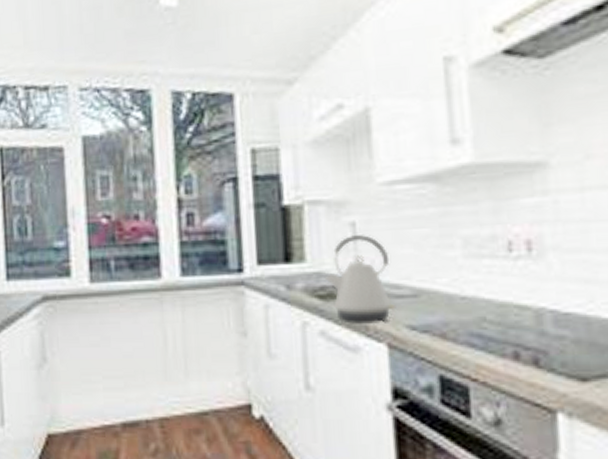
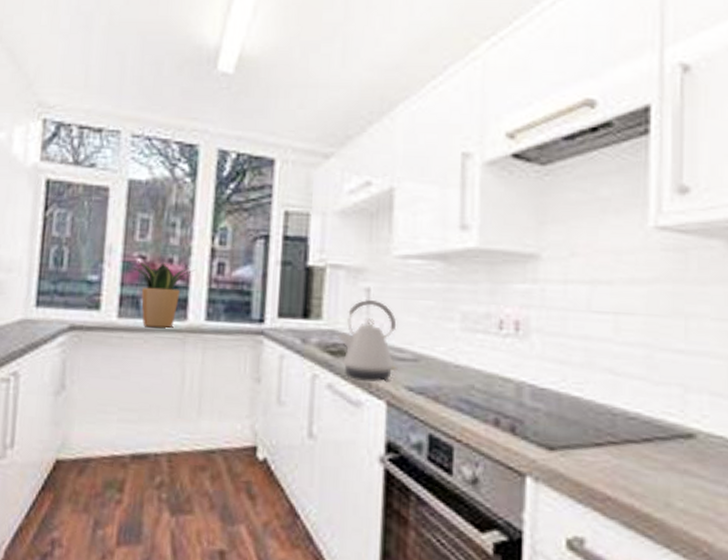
potted plant: none [97,220,164,290] -> present [131,259,196,328]

